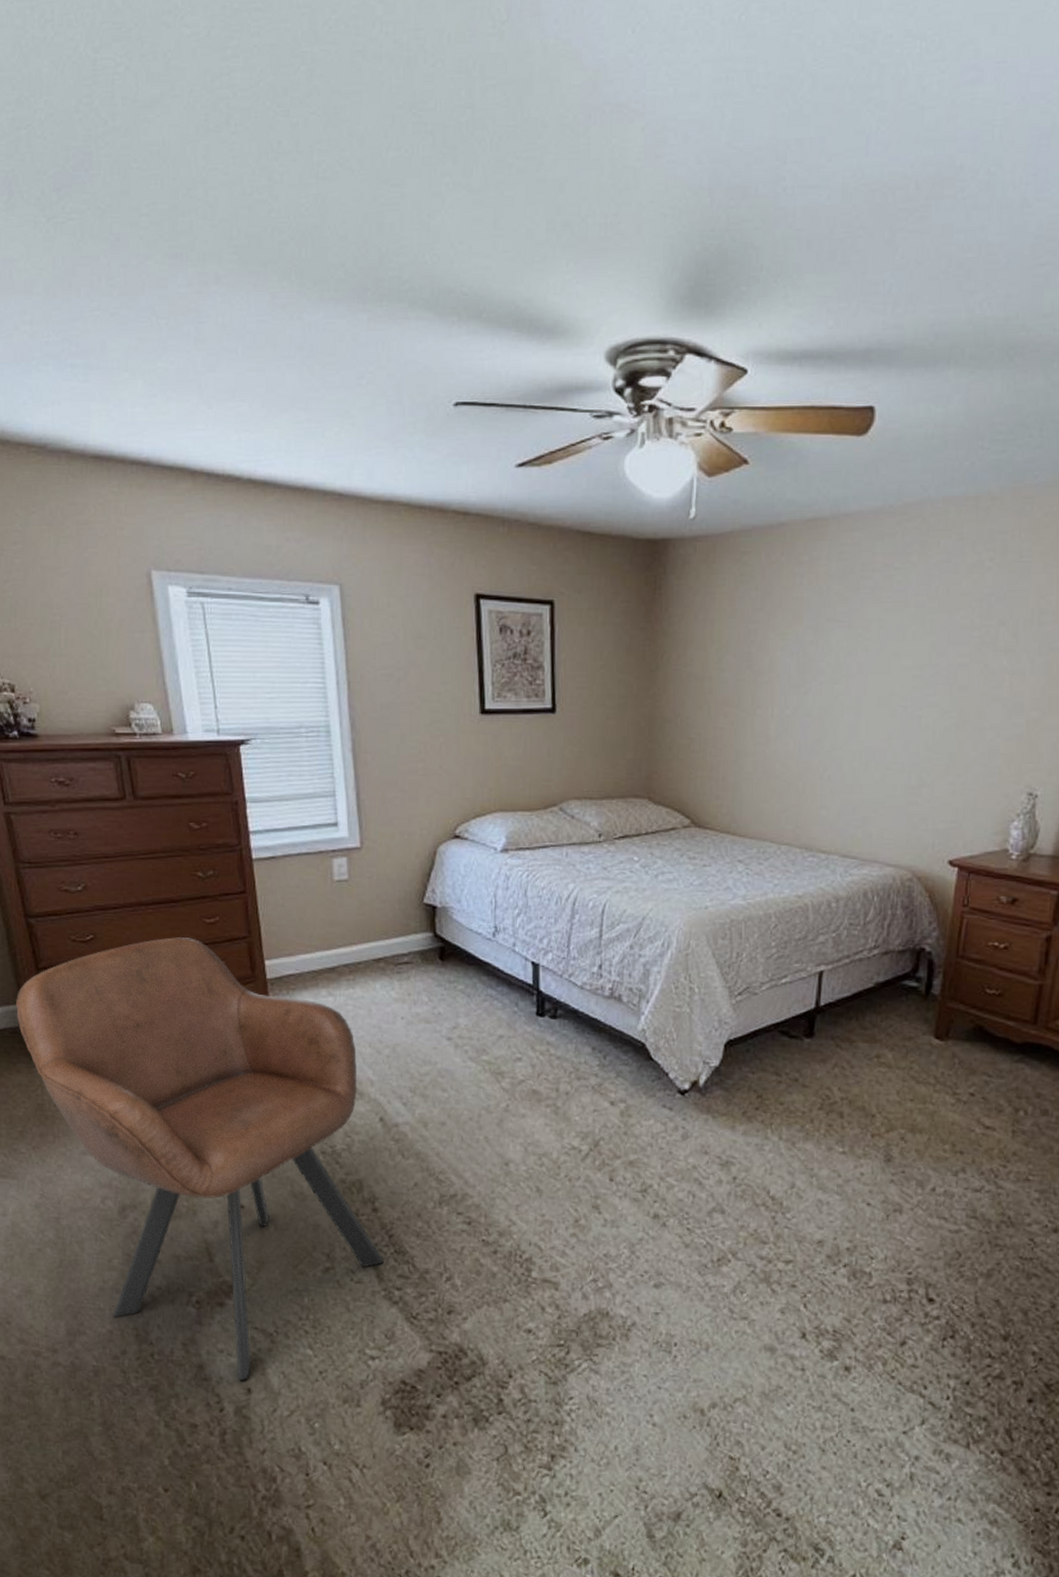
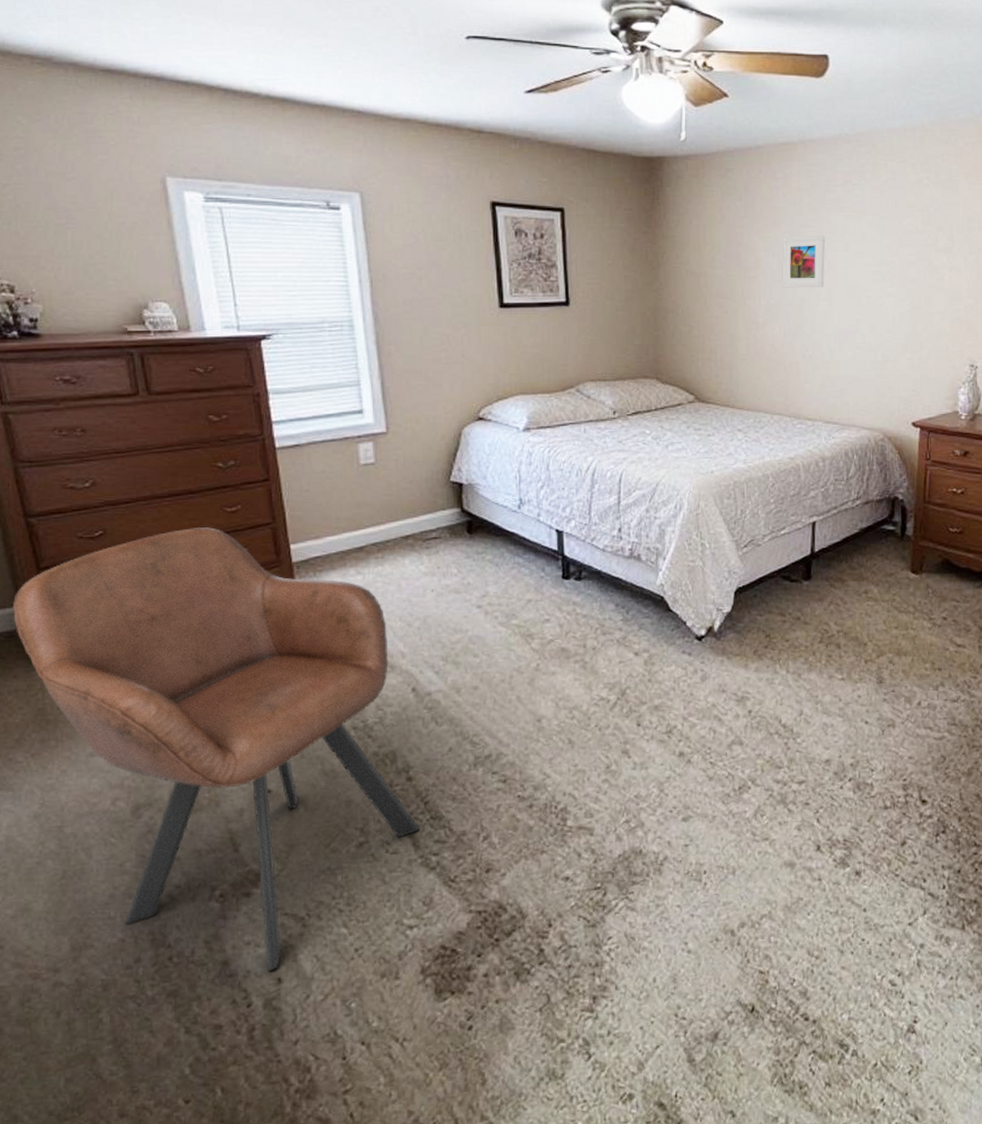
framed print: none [801,631,857,696] -> present [782,235,826,288]

